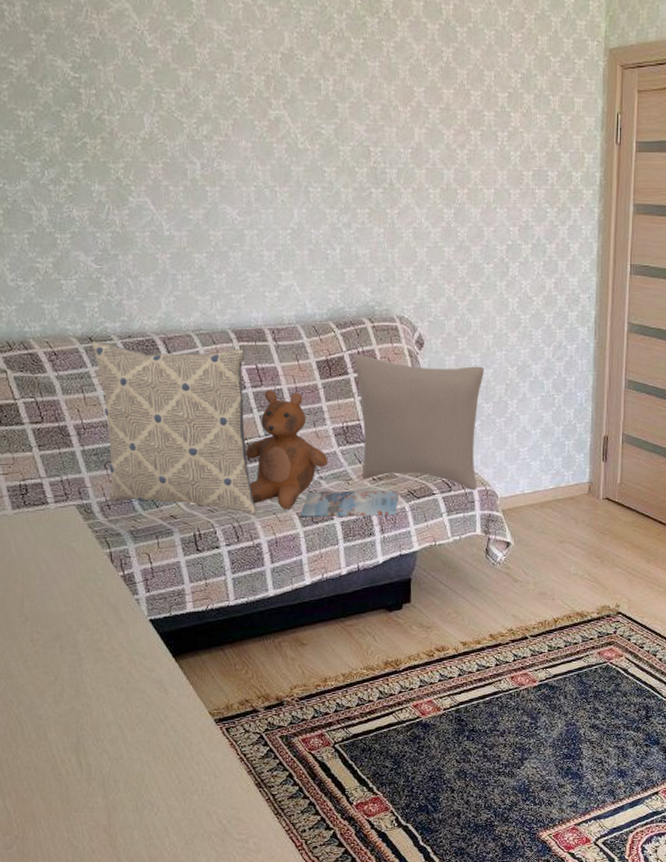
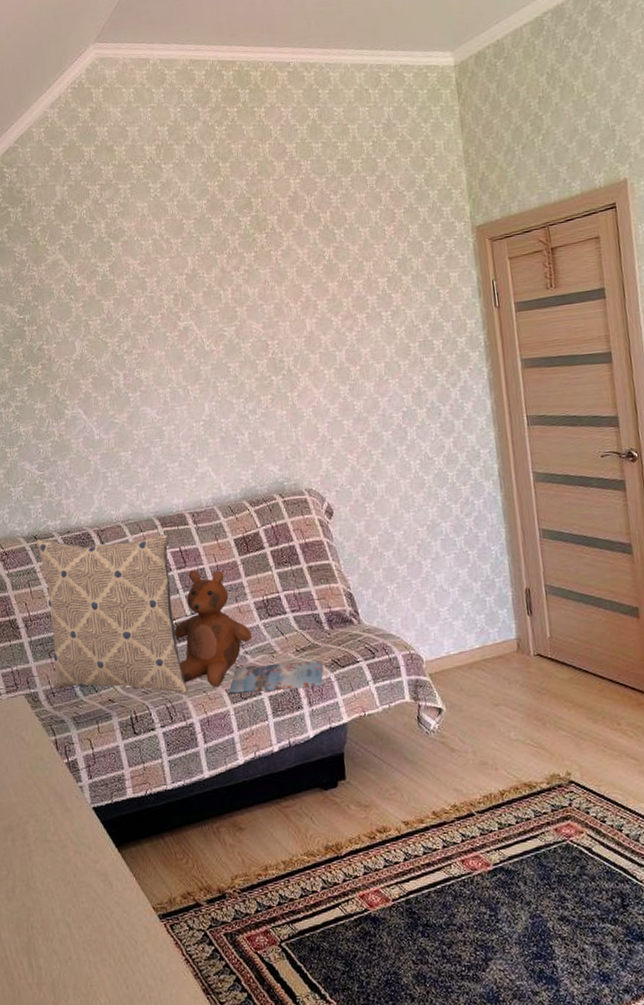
cushion: present [354,353,484,491] -> none [268,528,401,656]

